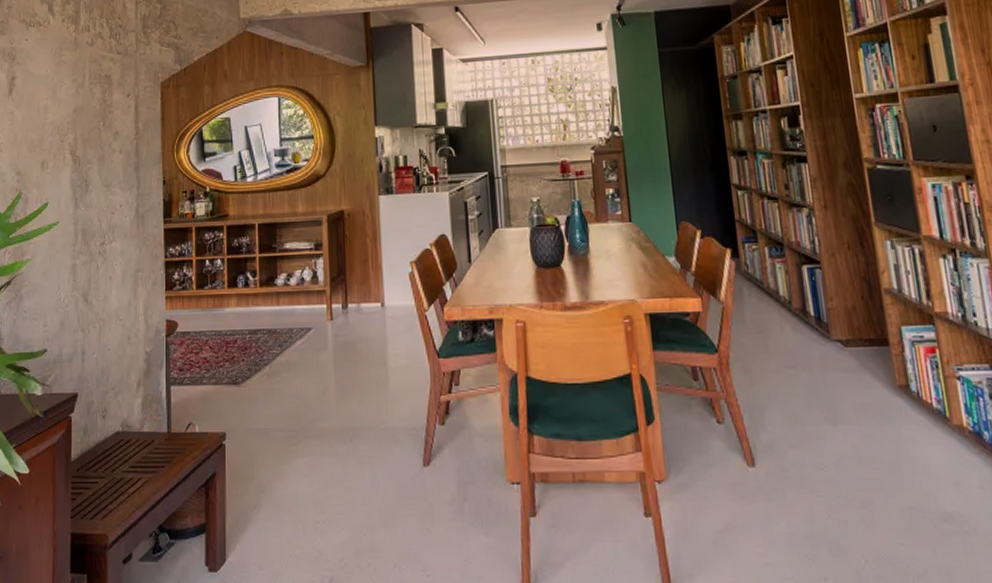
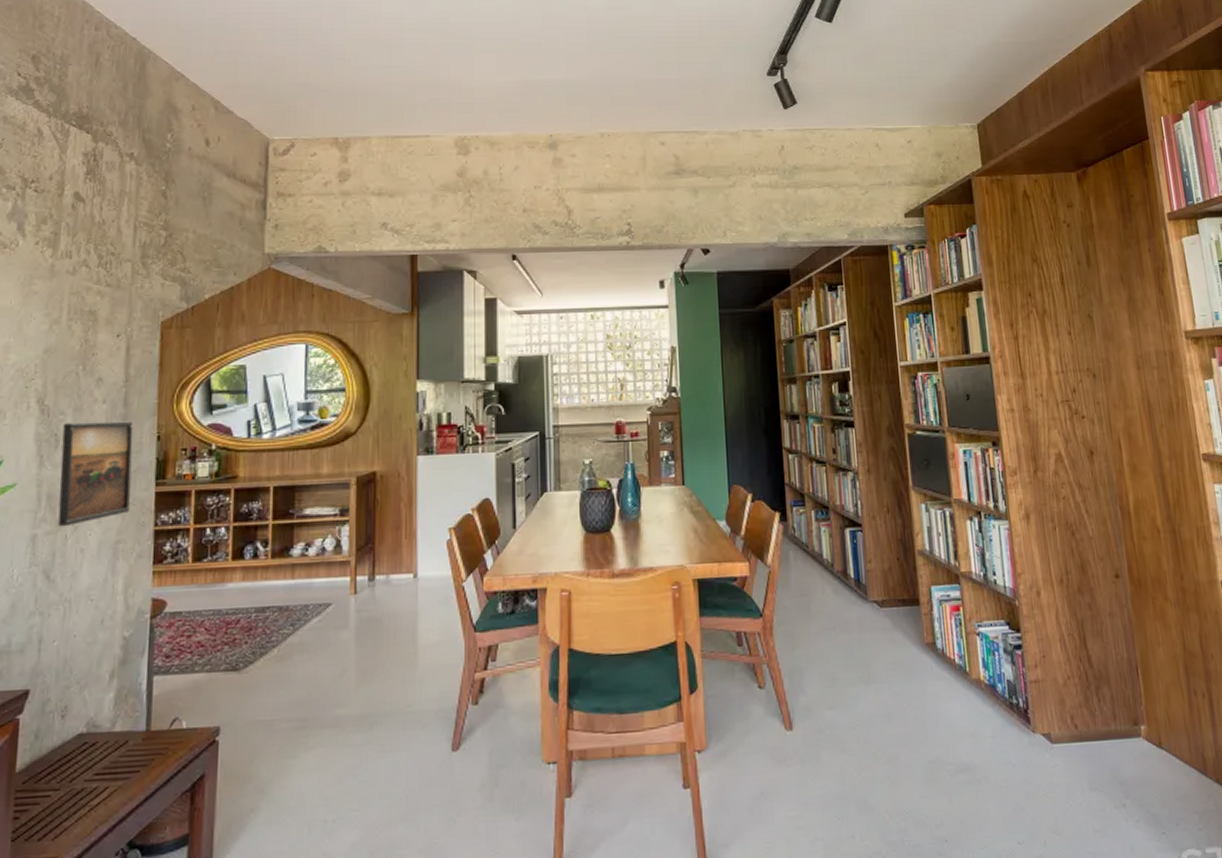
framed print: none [90,168,145,258] -> present [58,420,133,527]

